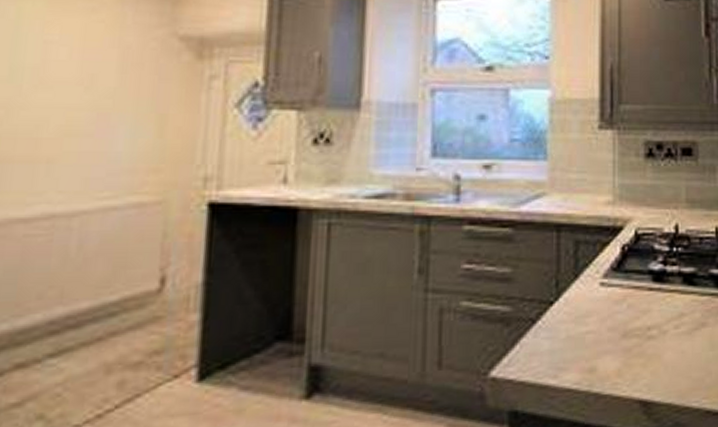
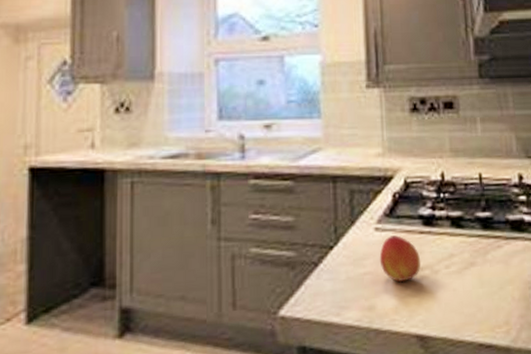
peach: none [603,290,649,343] -> present [379,234,421,283]

